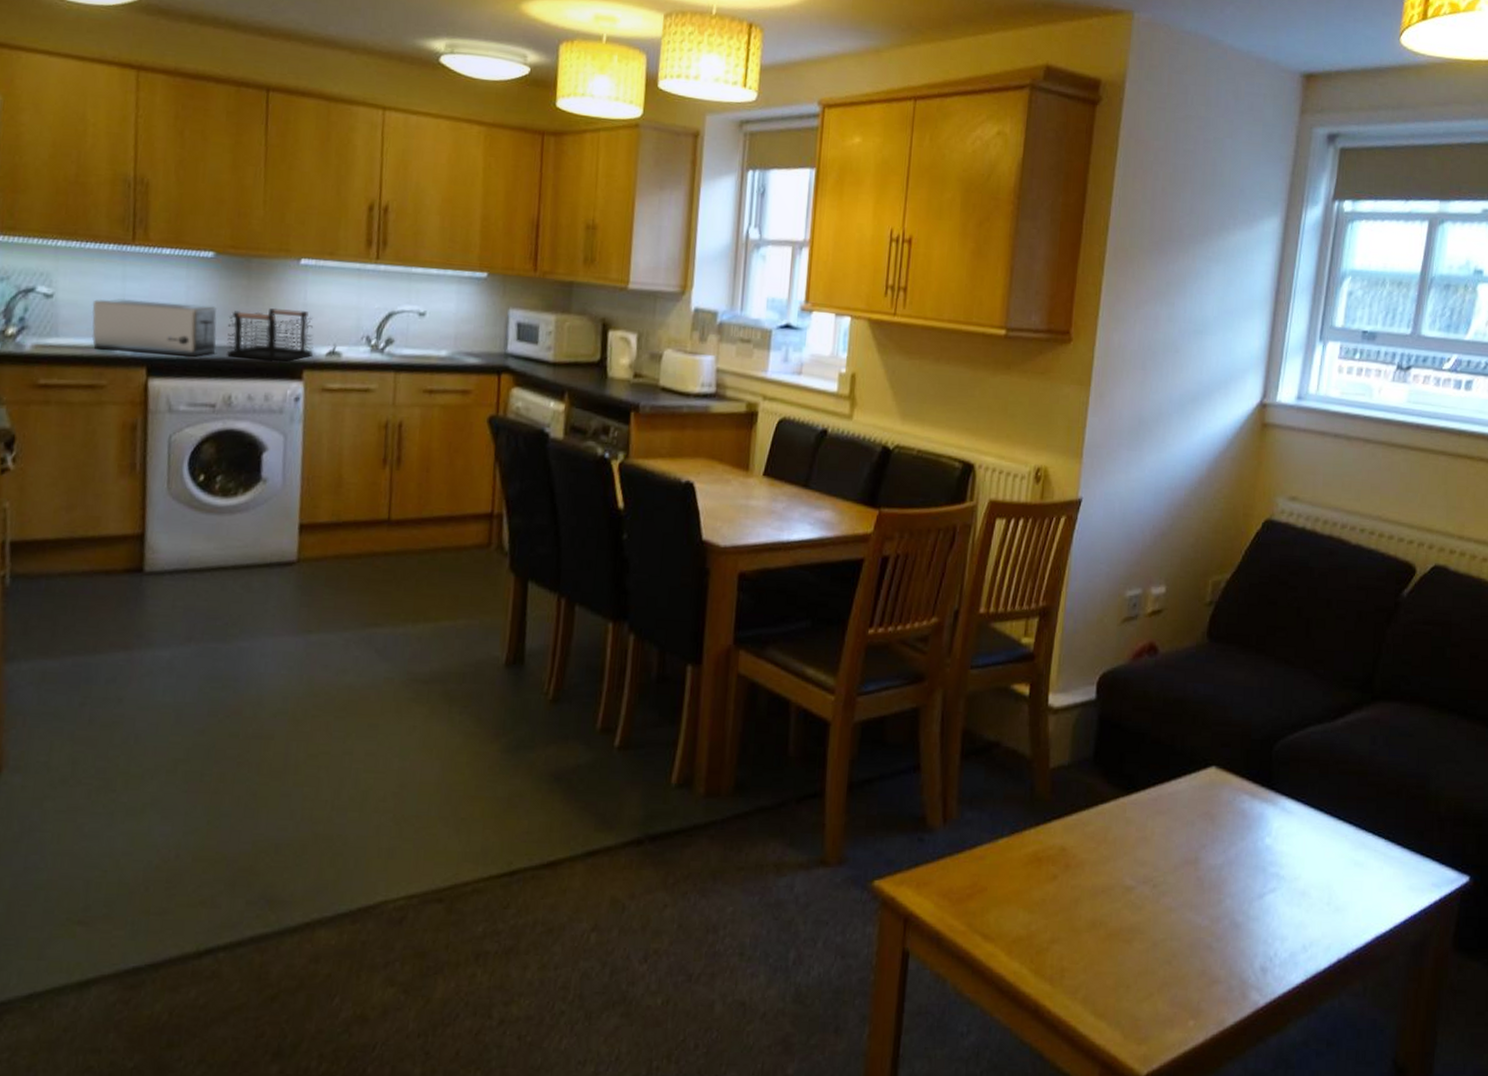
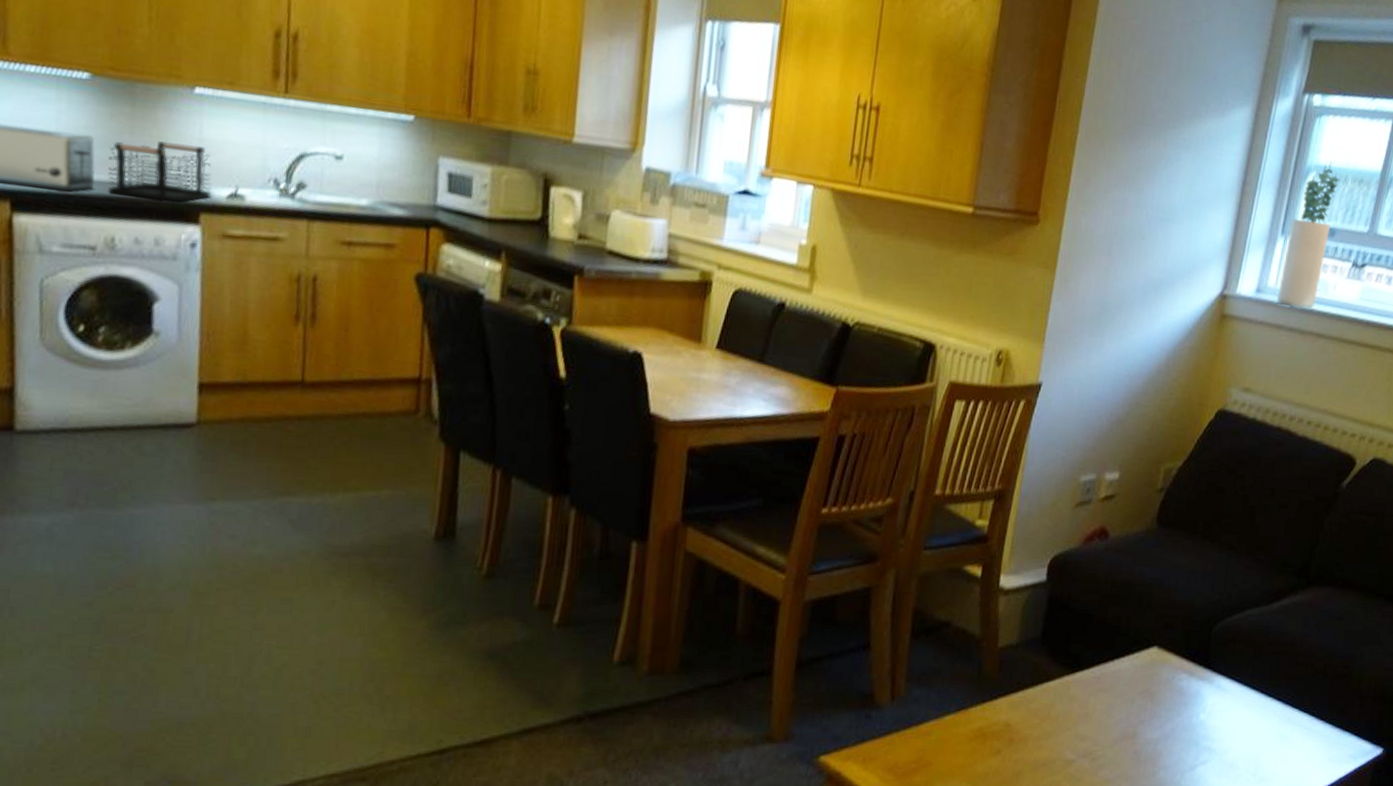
vase: none [1319,265,1377,415] -> present [1276,161,1340,309]

